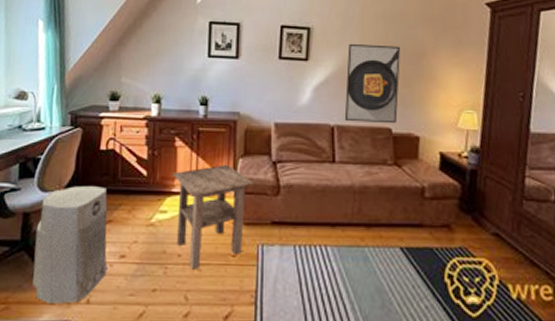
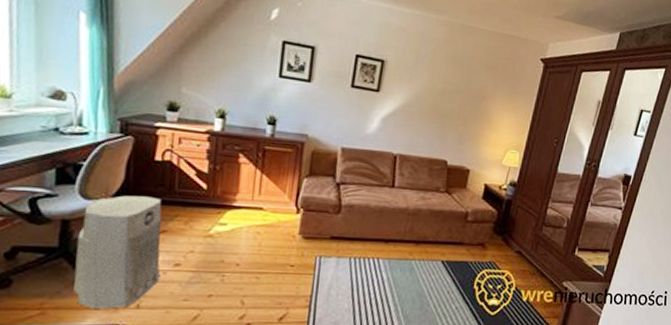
side table: present [172,164,254,270] -> none [234,182,317,277]
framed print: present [344,43,400,124] -> none [407,80,463,157]

